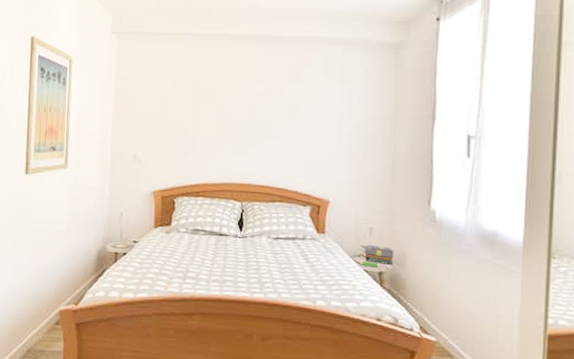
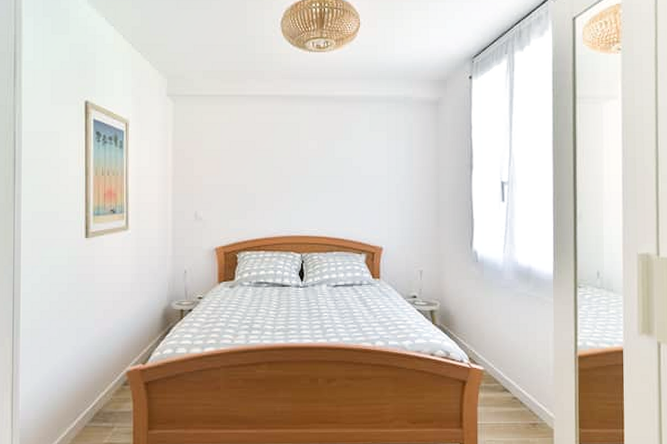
books: present [354,244,394,270] -> none [408,286,443,308]

